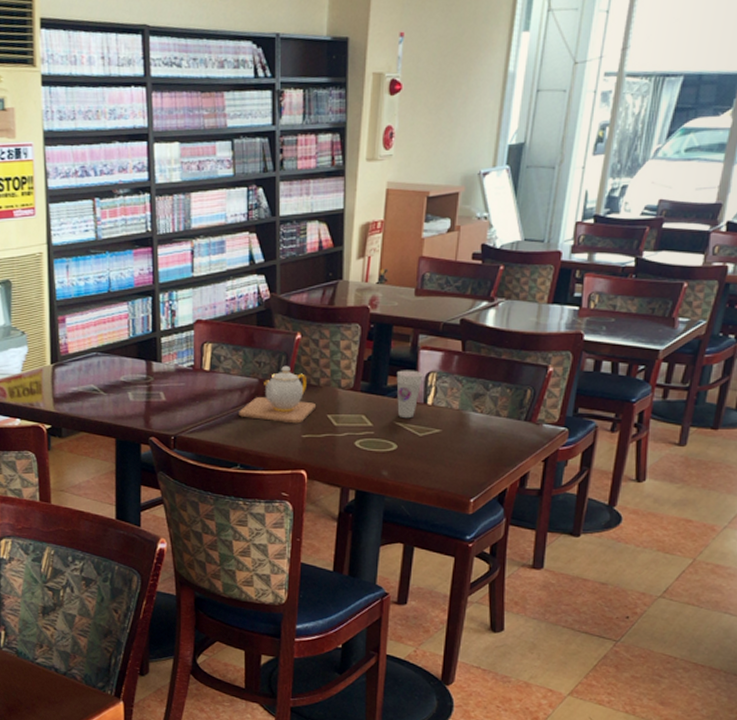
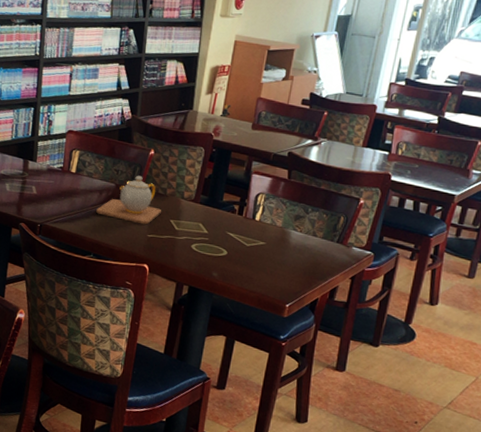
cup: present [396,370,423,419] -> none [230,189,254,231]

